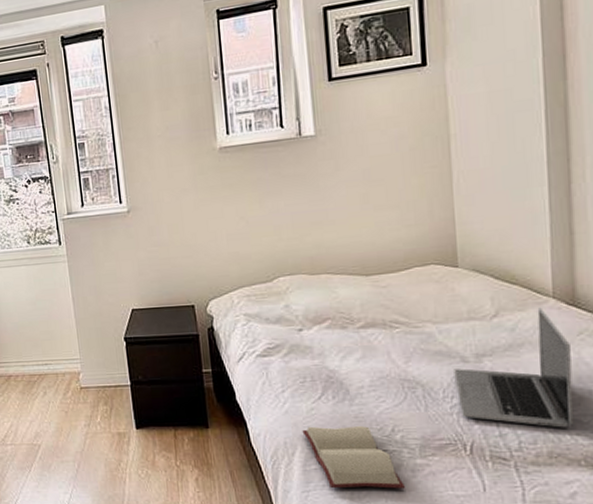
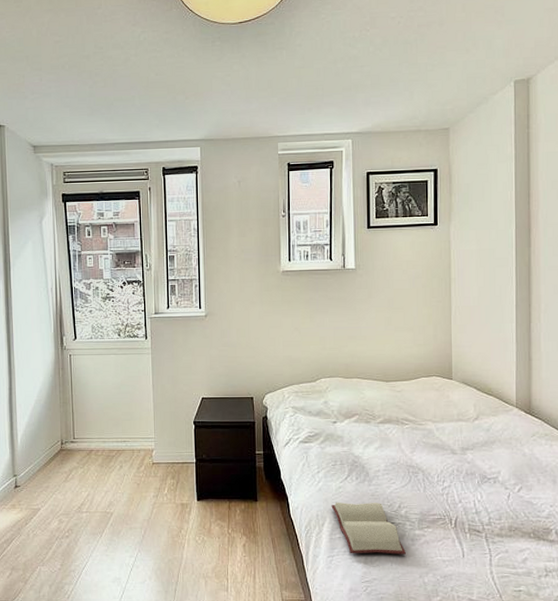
laptop: present [454,307,573,428] -> none [446,414,527,508]

